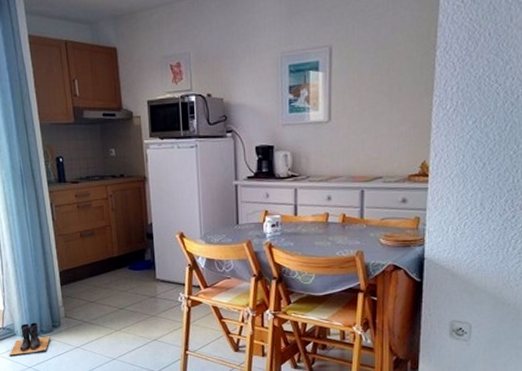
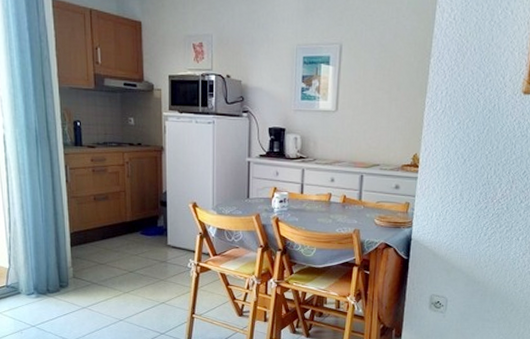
boots: present [9,322,51,356] -> none [12,282,57,314]

